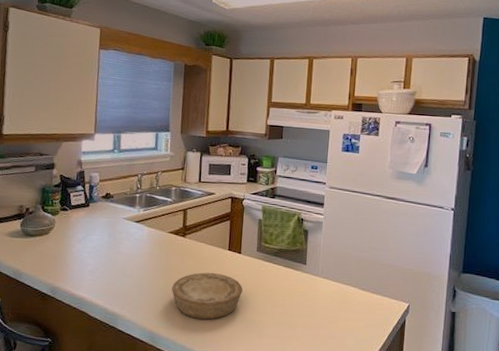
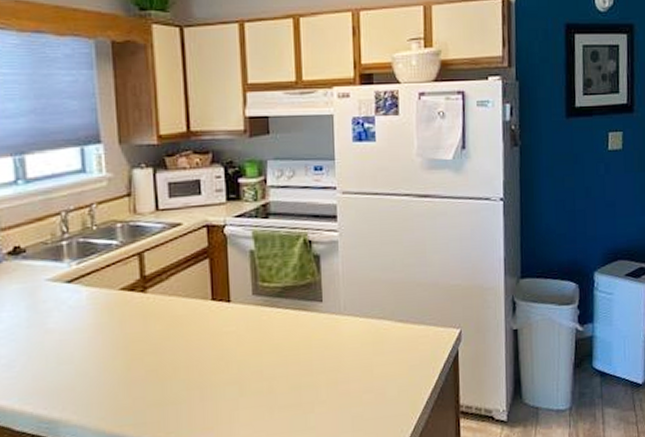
bowl: present [172,272,242,320] -> none [136,334,239,404]

